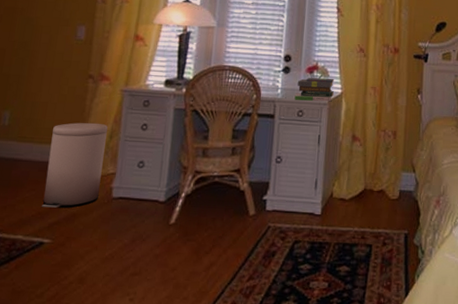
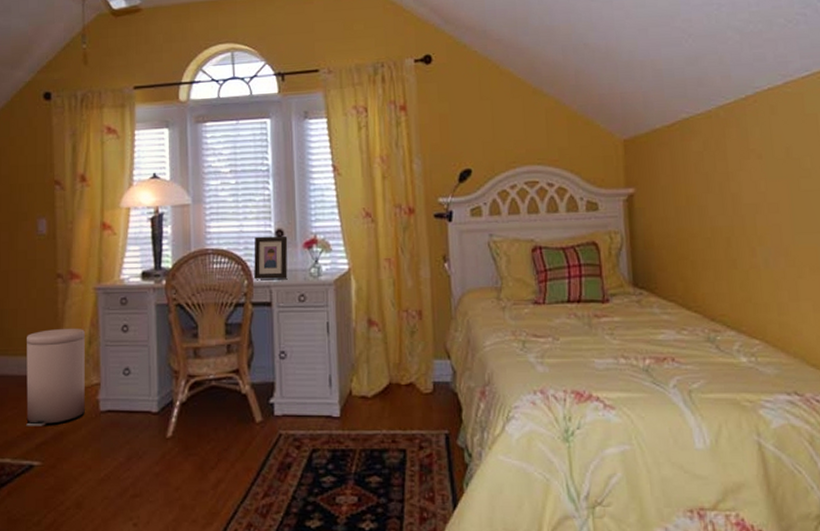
picture frame: none [262,59,294,96] -> present [254,235,288,279]
books: present [294,77,335,102] -> none [293,252,340,284]

